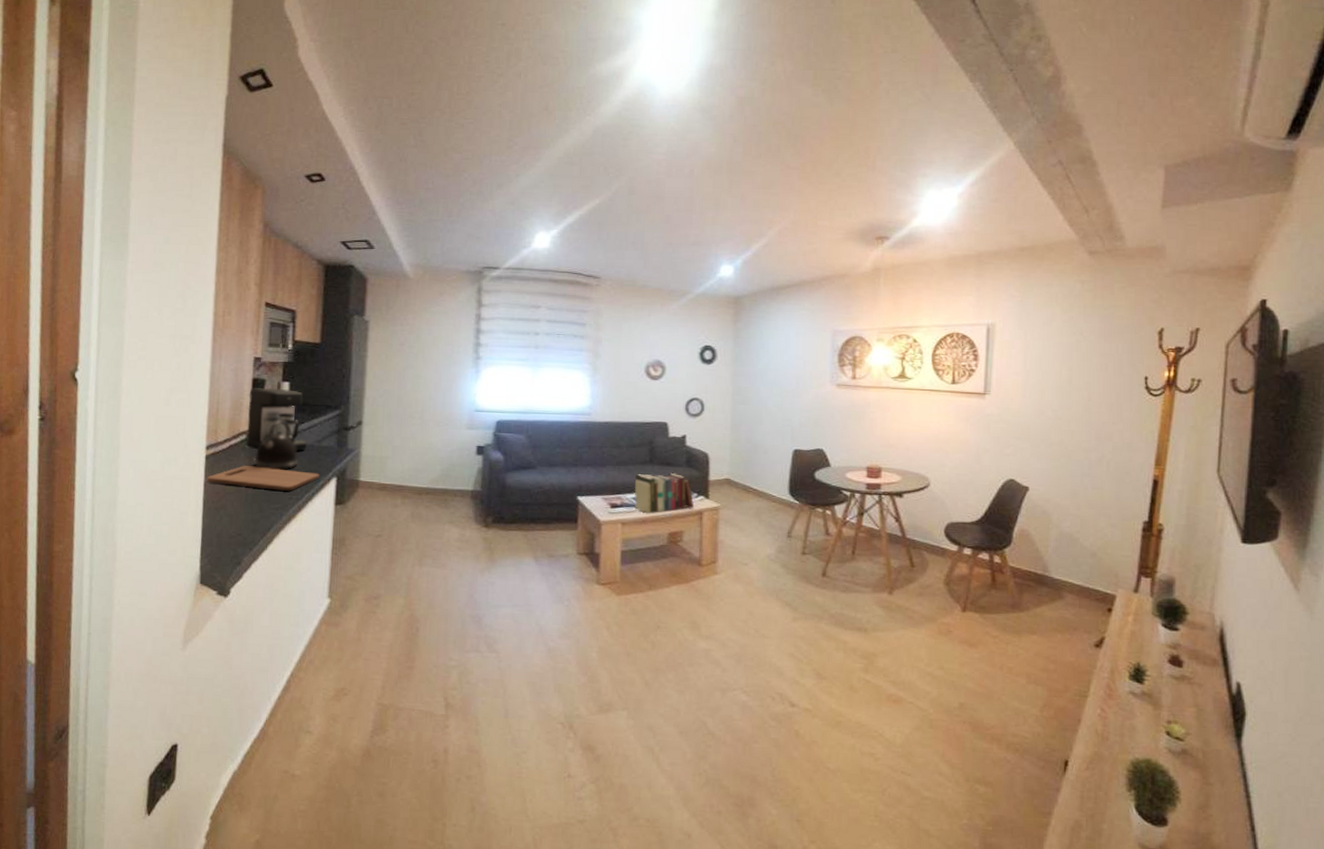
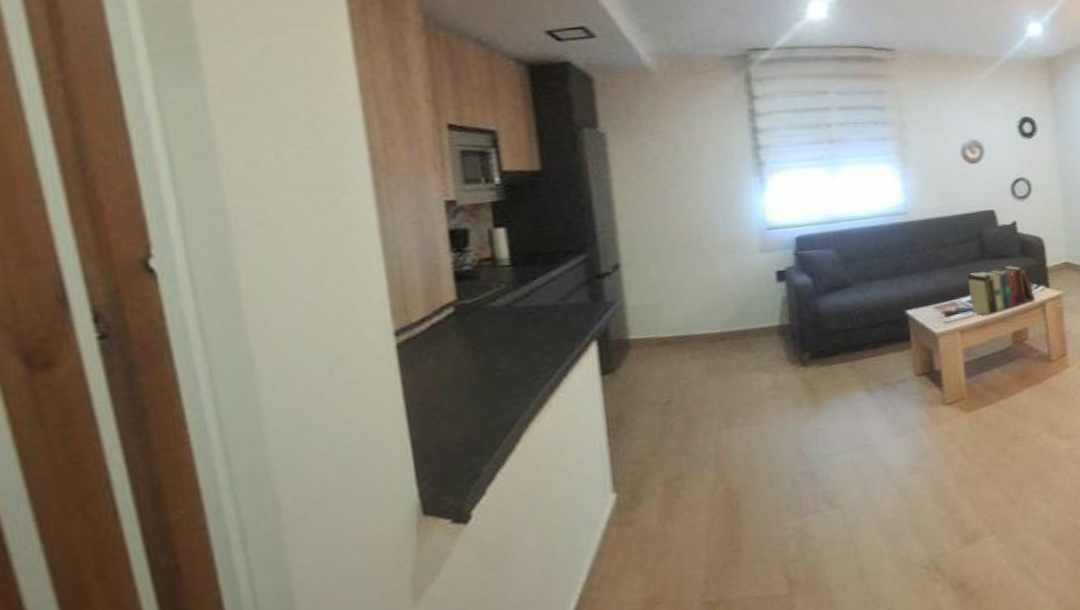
cutting board: present [206,465,319,491] -> none [404,339,573,379]
coffee maker: present [246,388,307,451] -> none [447,237,547,326]
kettle: present [254,420,299,470] -> none [472,279,539,348]

